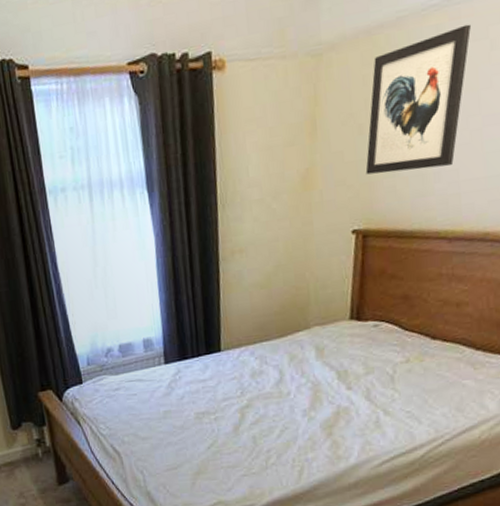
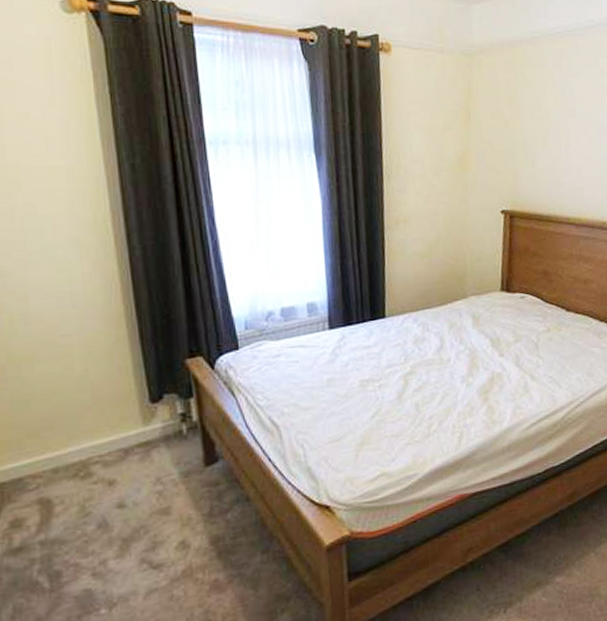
wall art: present [365,24,472,175] -> none [511,53,587,164]

